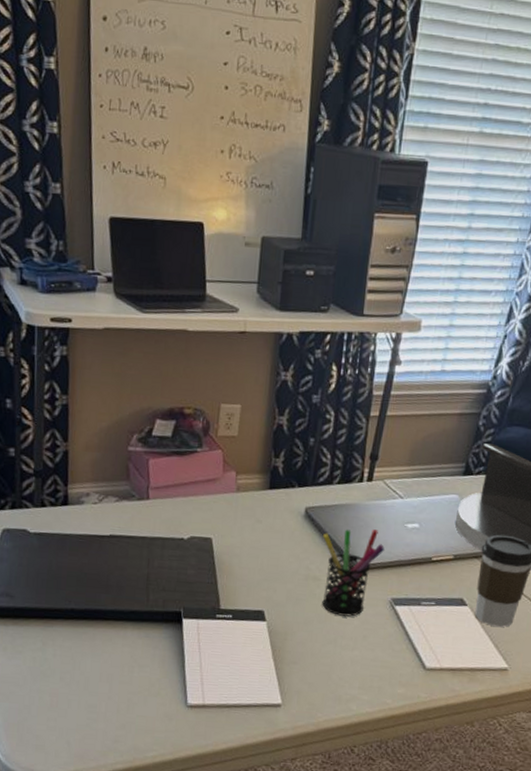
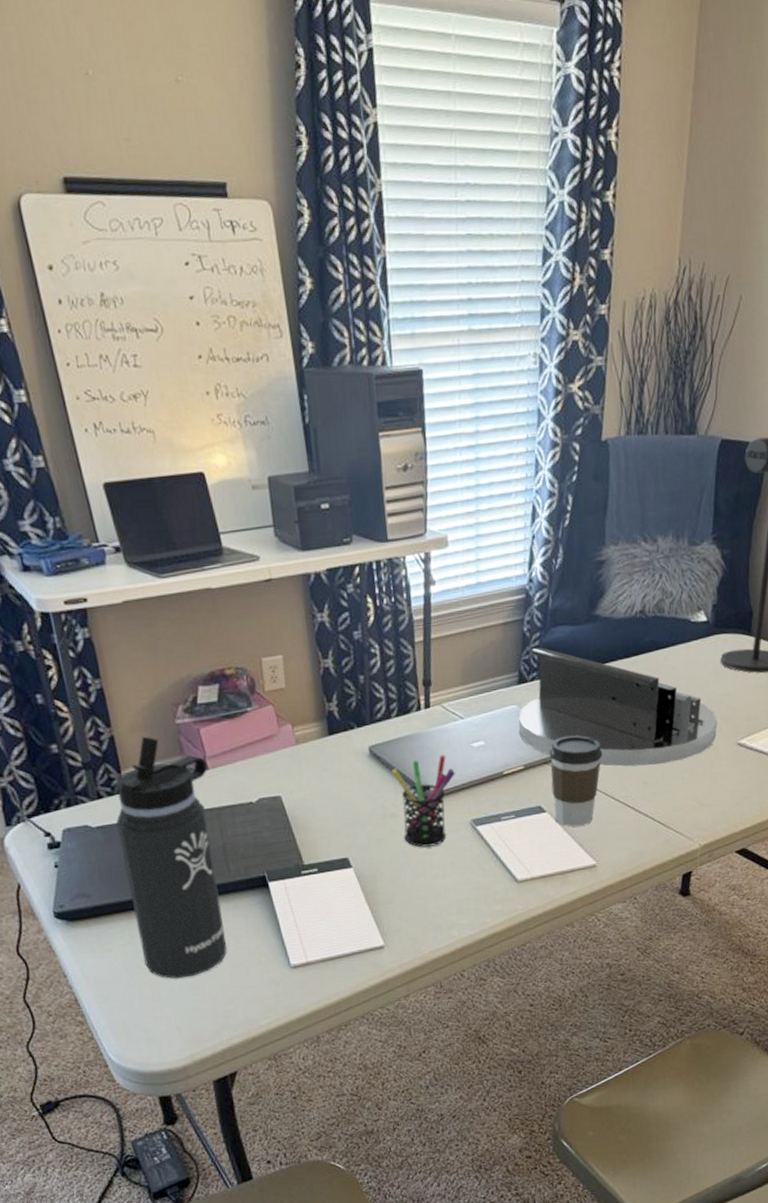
thermos bottle: none [50,456,149,695] -> present [115,736,227,979]

